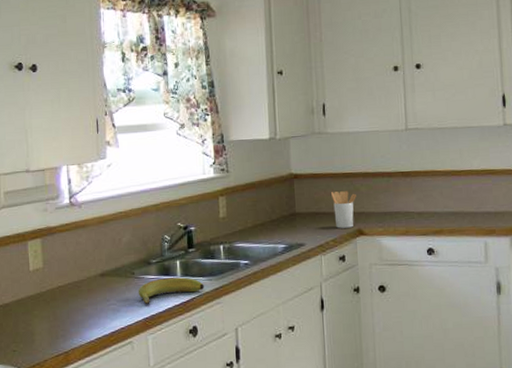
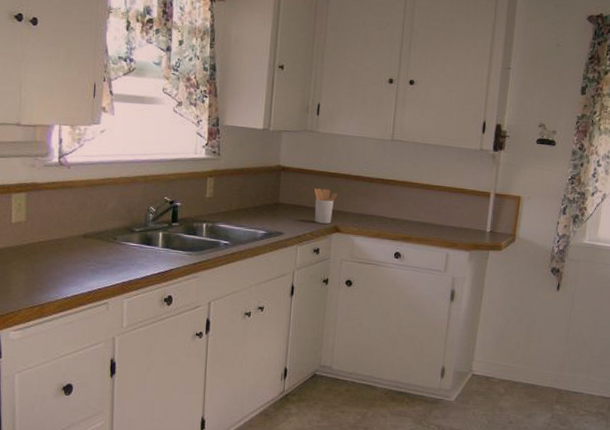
banana: present [138,277,204,305] -> none [118,247,183,270]

